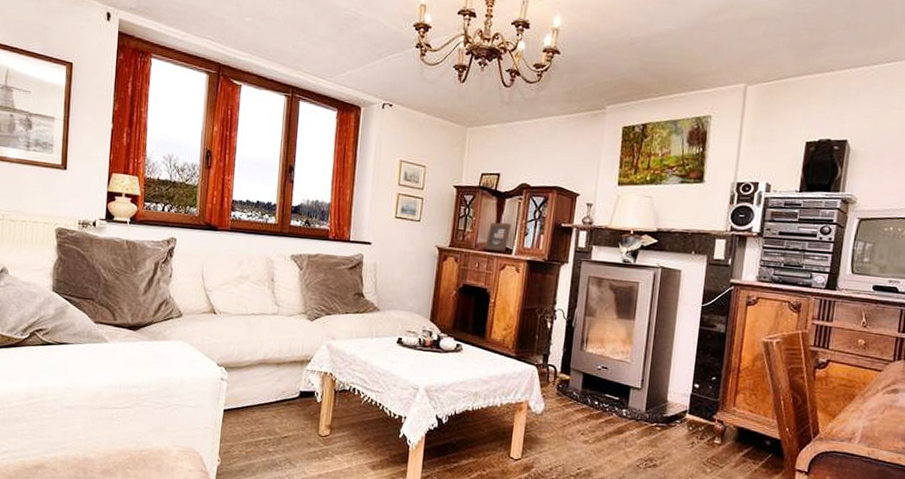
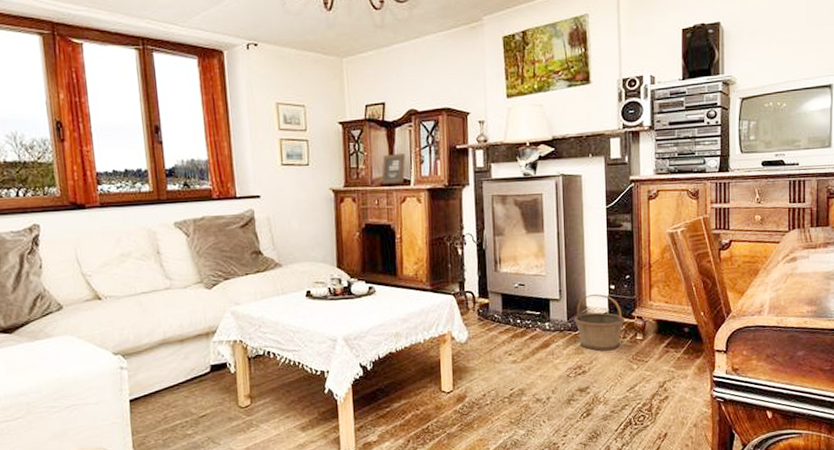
basket: none [652,389,705,449] -> present [573,293,625,351]

